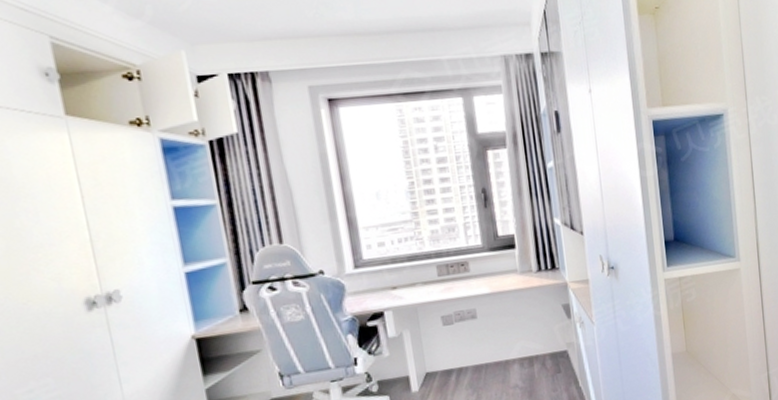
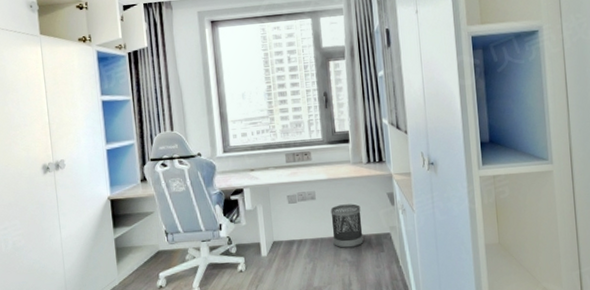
wastebasket: none [495,320,537,373] -> present [330,204,364,248]

